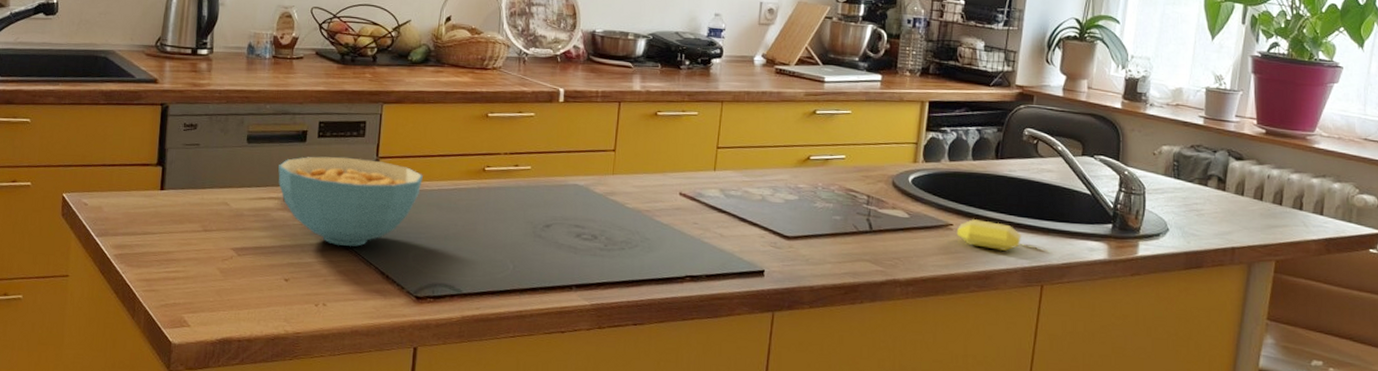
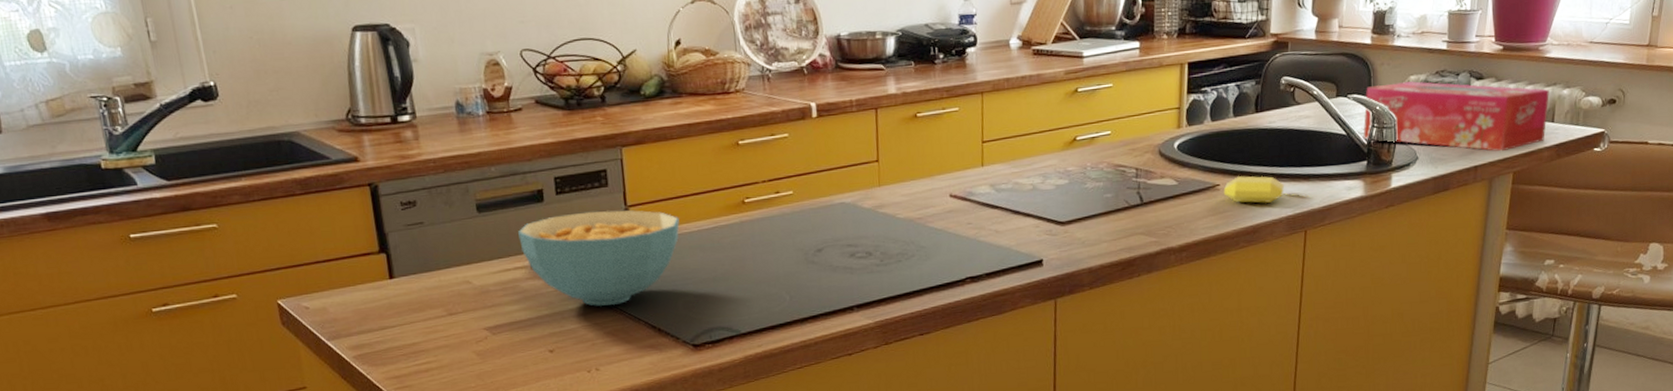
tissue box: none [1109,150,1318,237] -> present [1363,81,1549,152]

